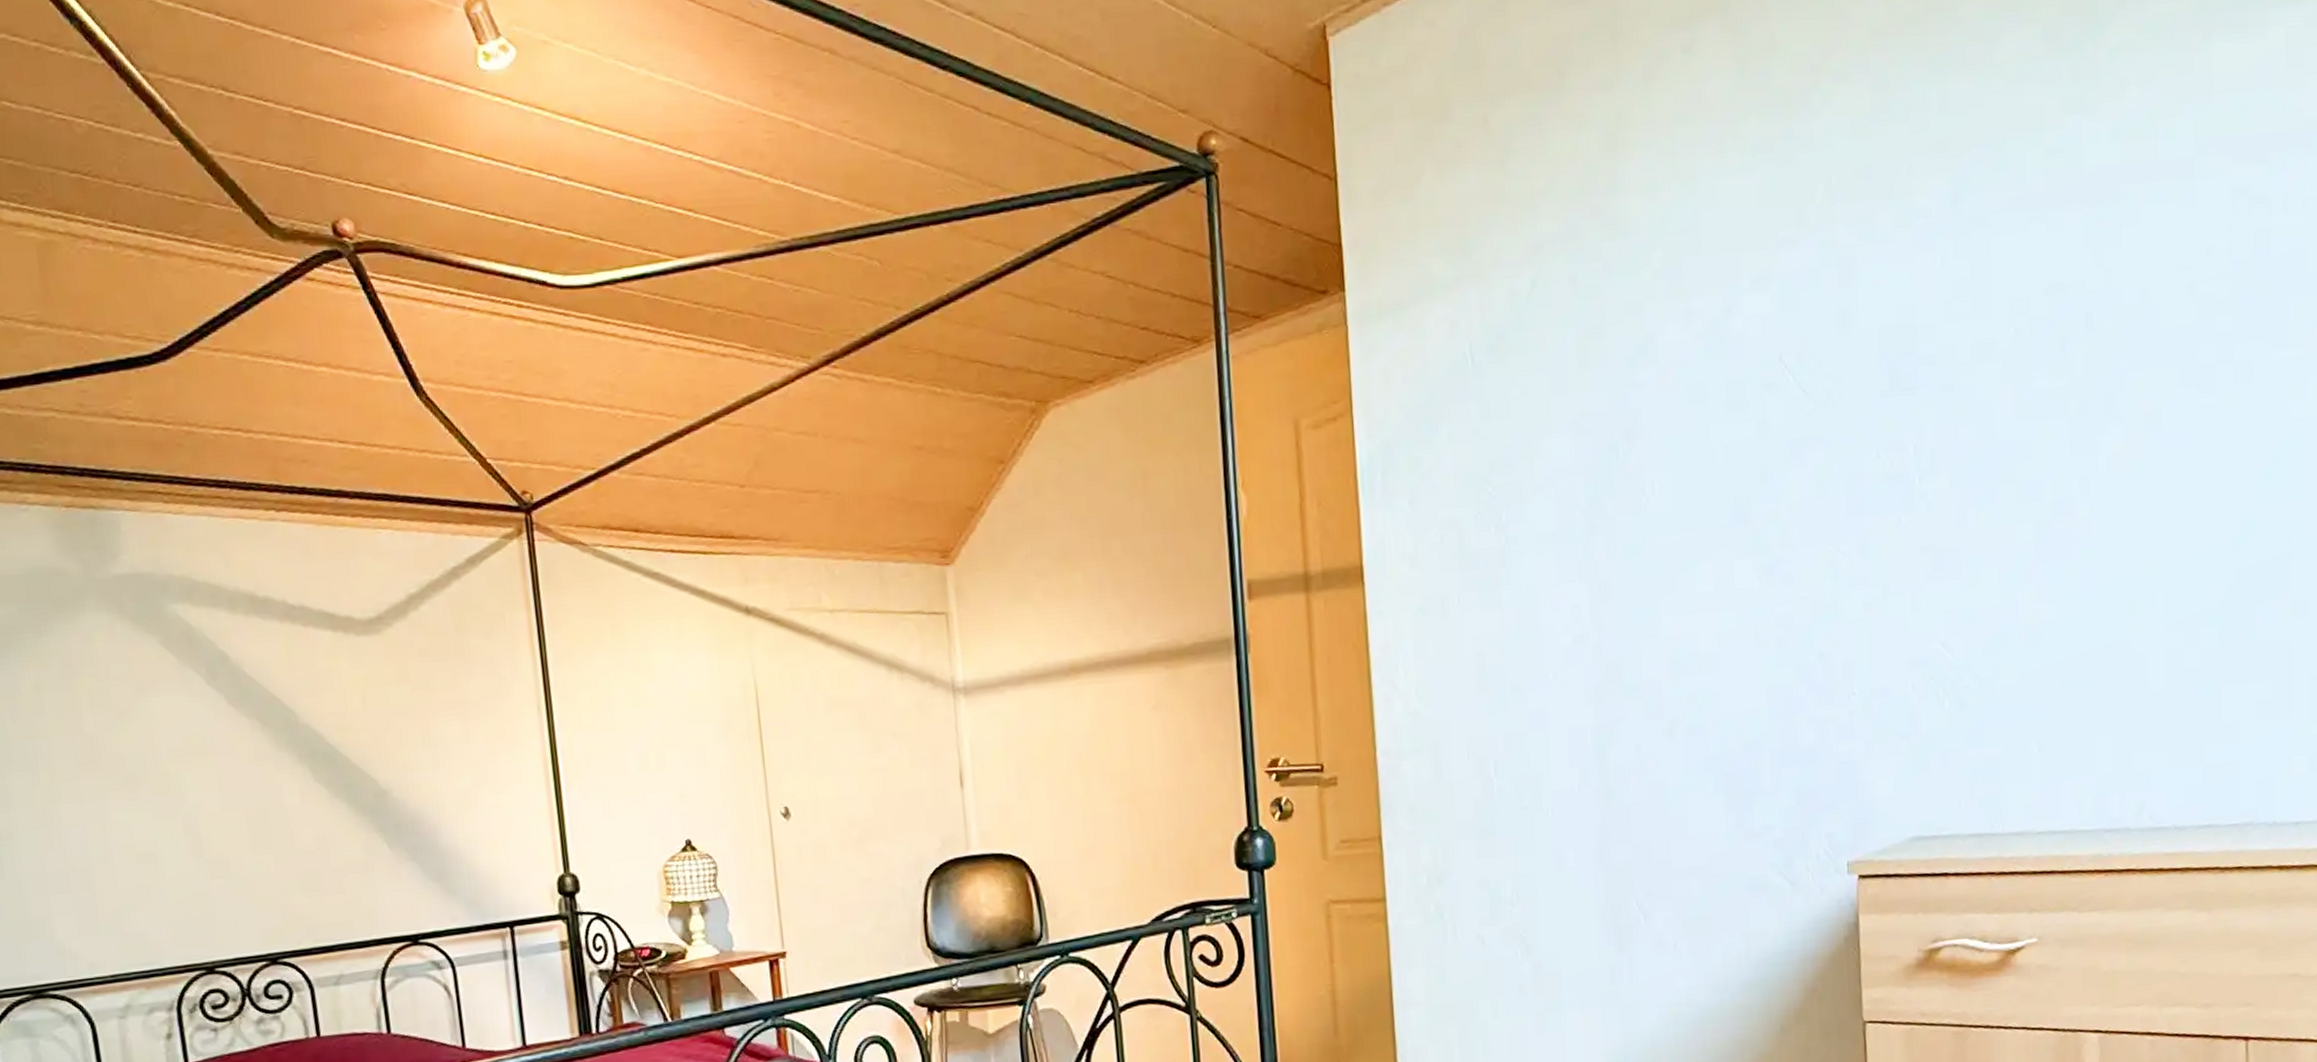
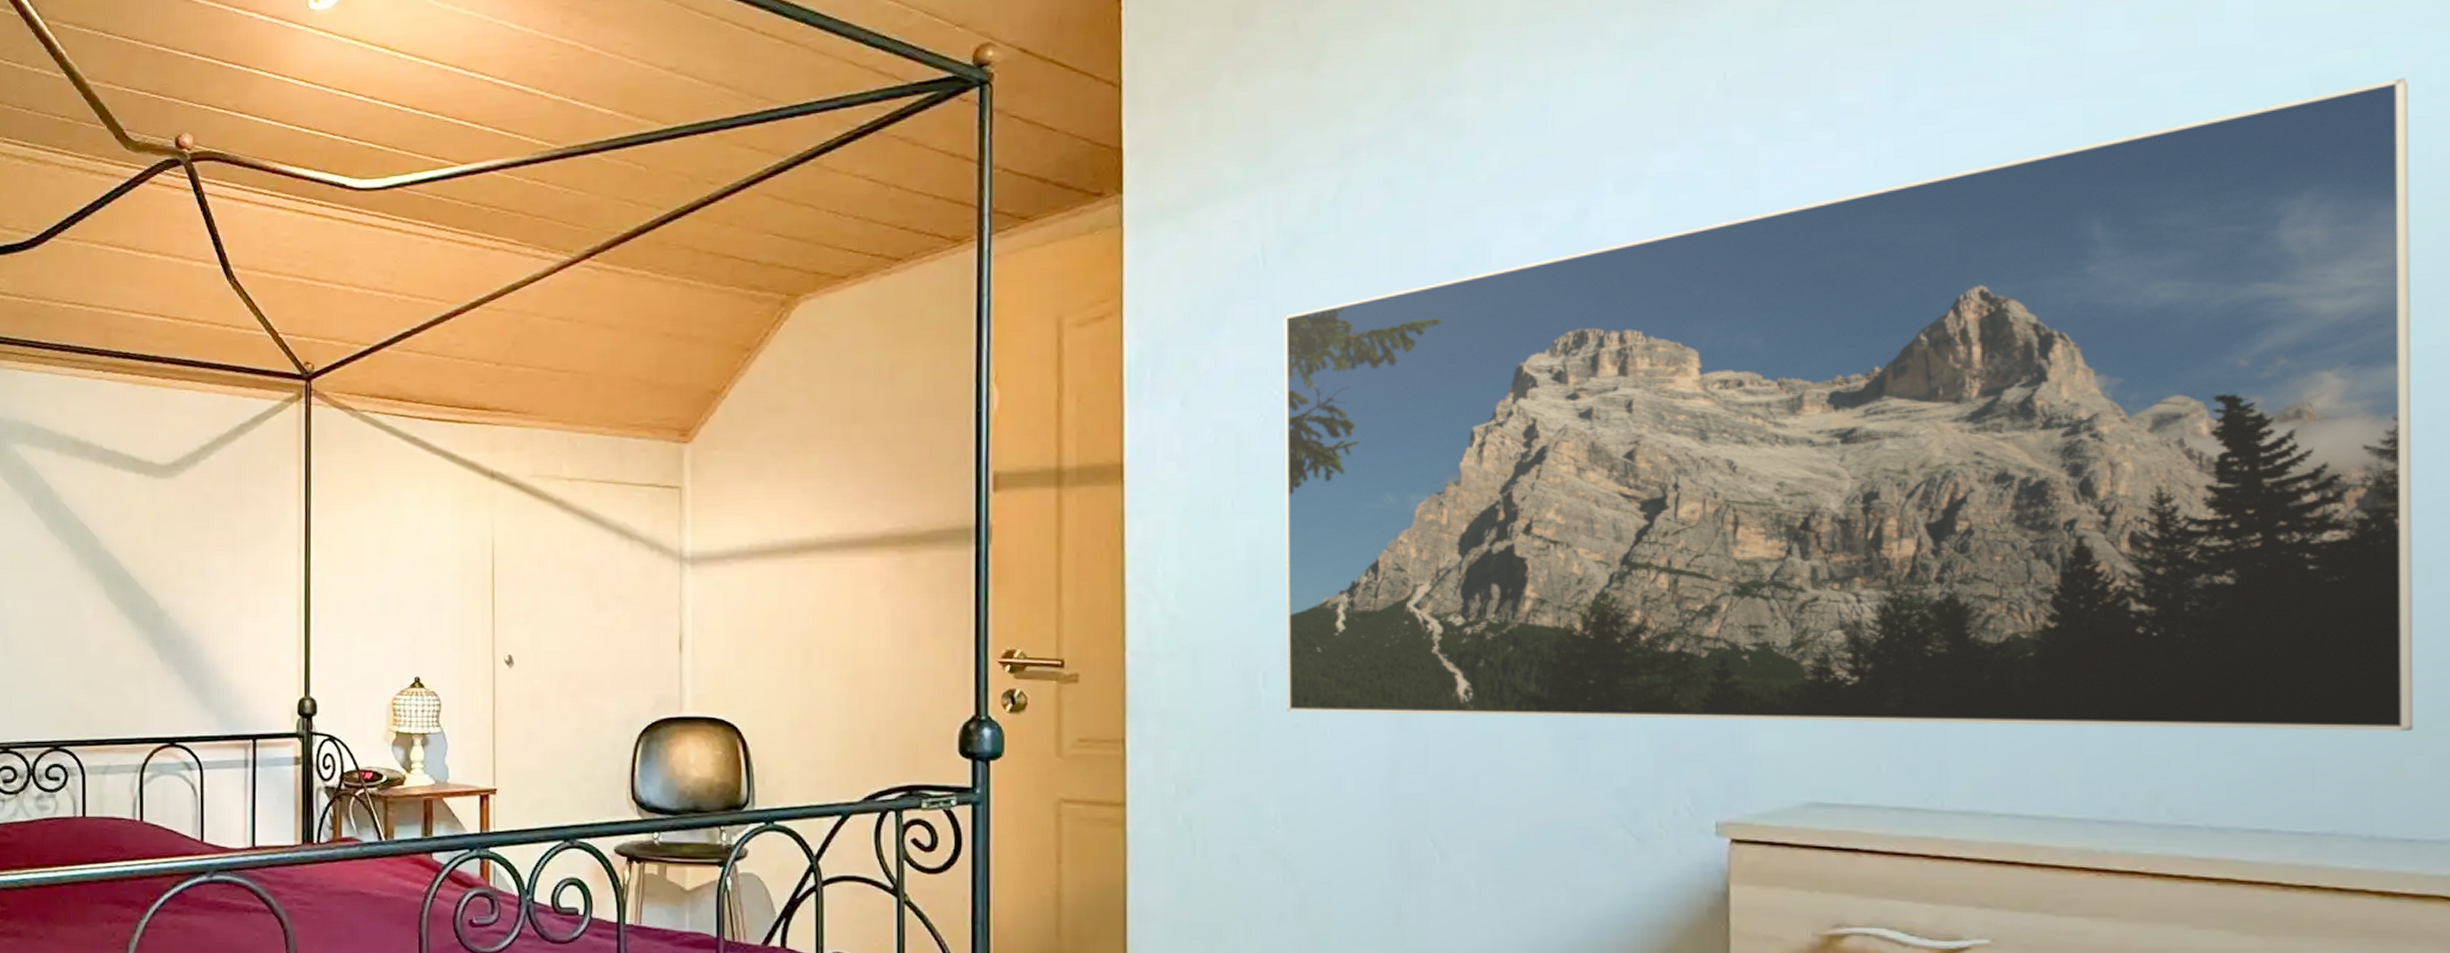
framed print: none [1492,190,2297,797] -> present [1283,77,2413,731]

